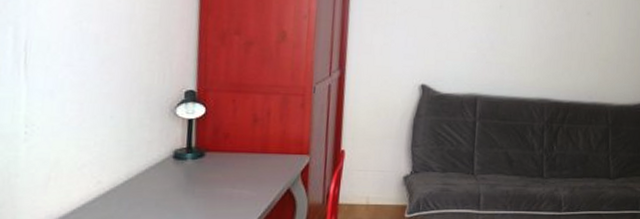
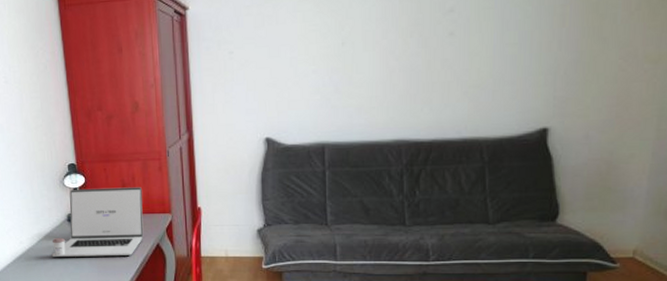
laptop: none [142,120,277,202] -> present [51,187,144,257]

